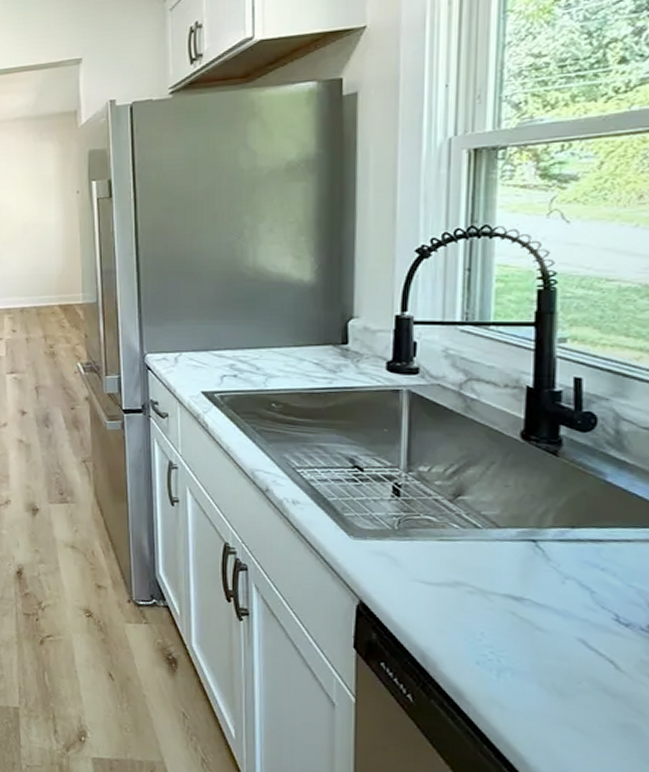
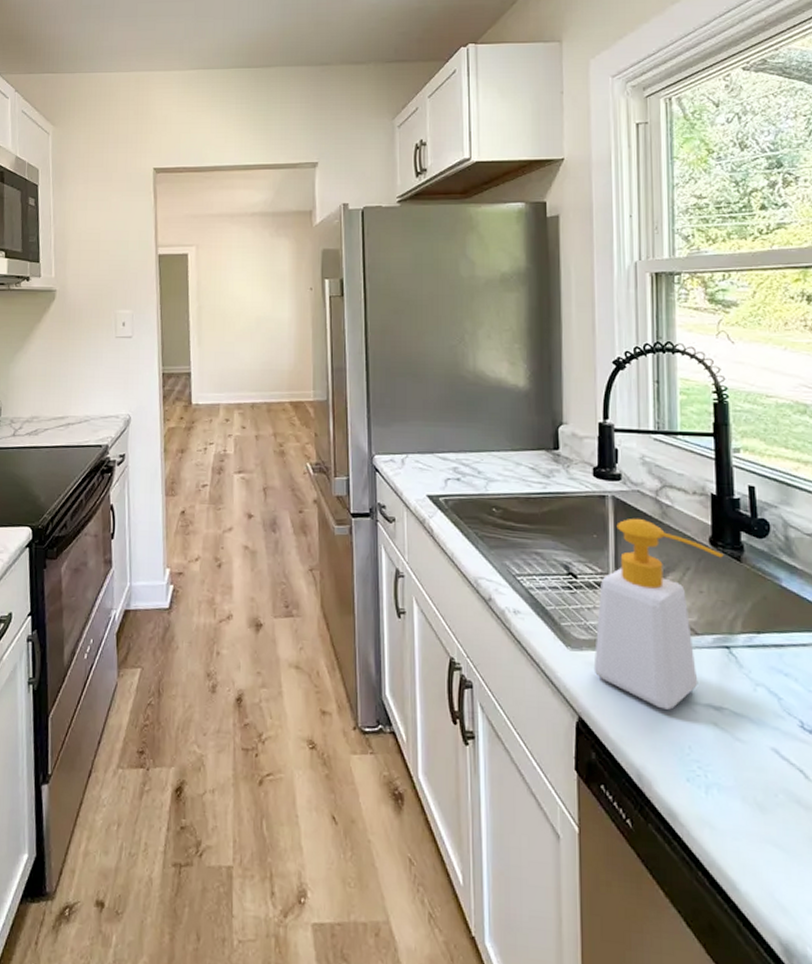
soap bottle: none [378,412,537,598] -> present [593,518,724,710]

